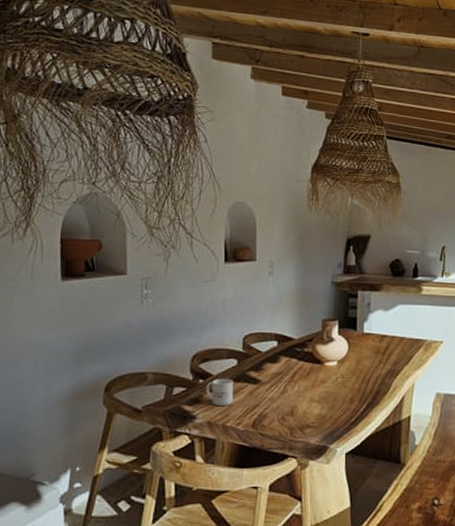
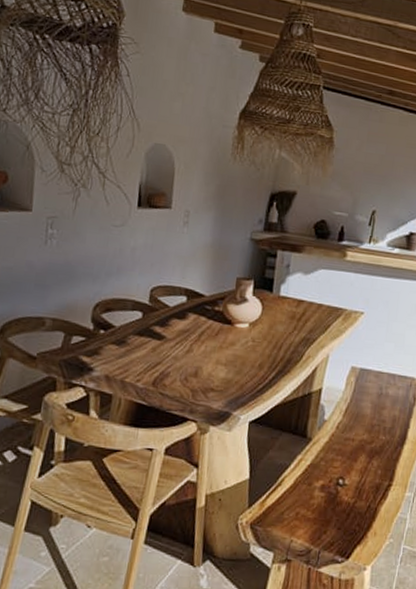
mug: present [205,378,234,405] -> none [106,330,136,360]

